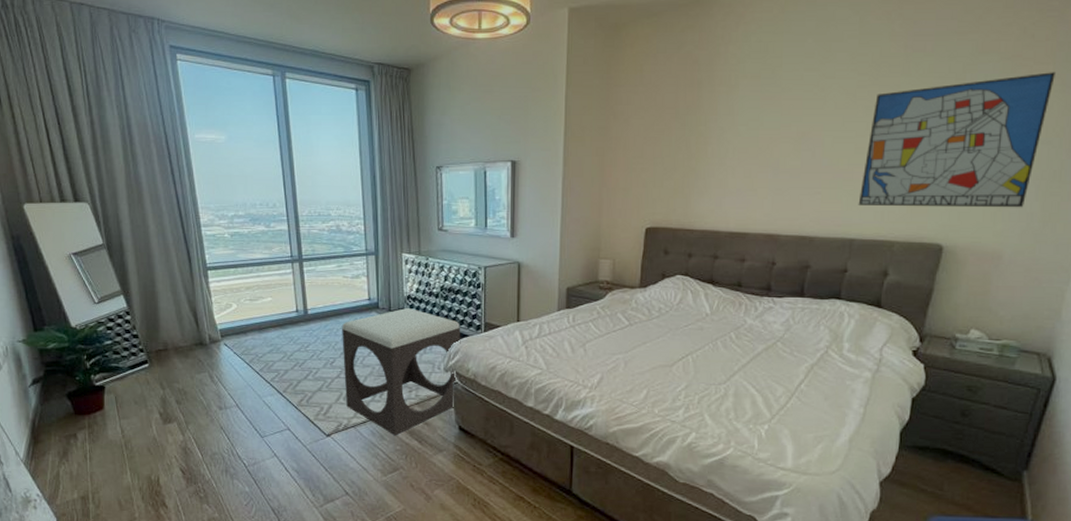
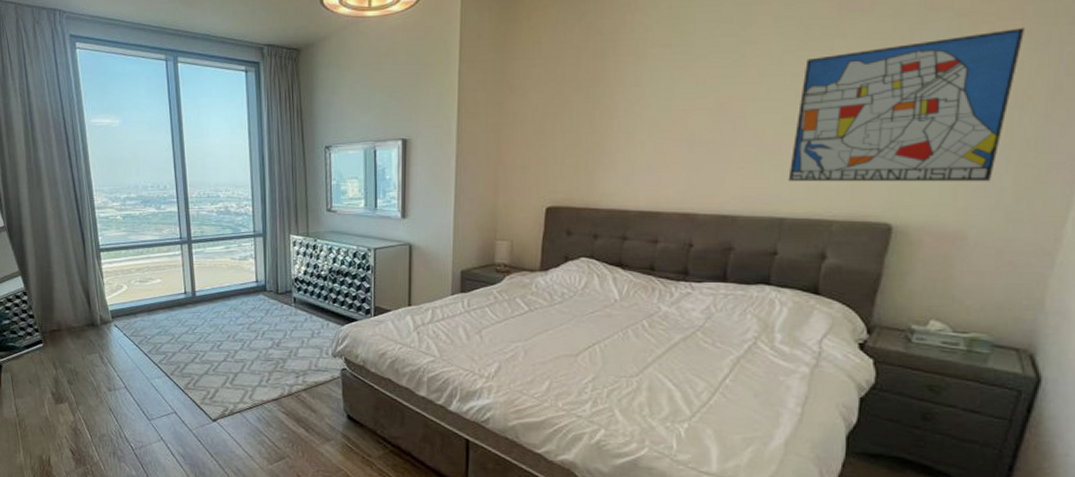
footstool: present [342,307,461,436] -> none [229,290,350,423]

